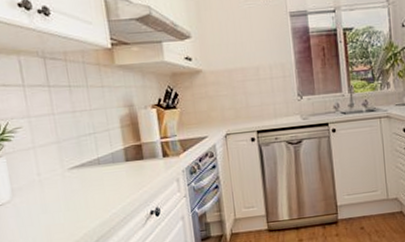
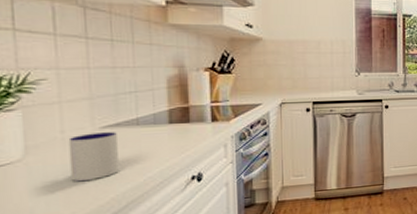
mug: none [44,172,88,220] -> present [68,132,119,182]

